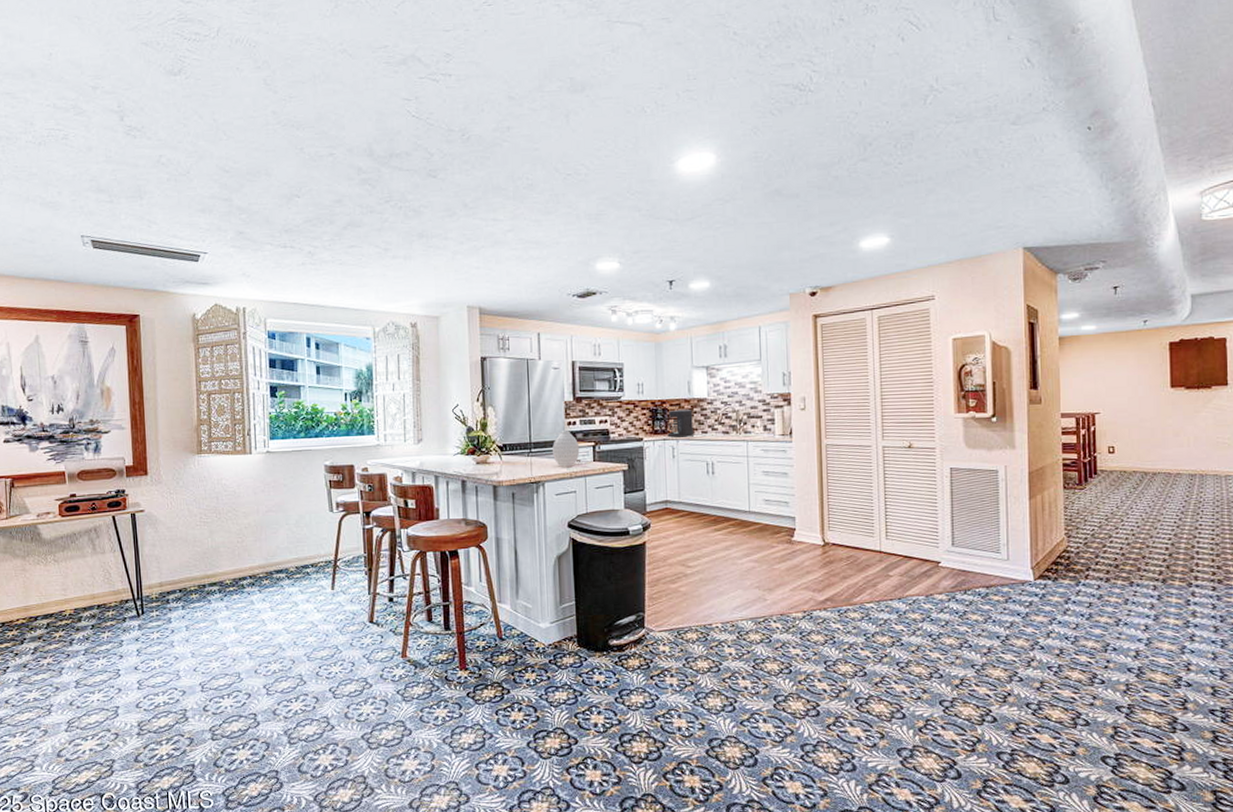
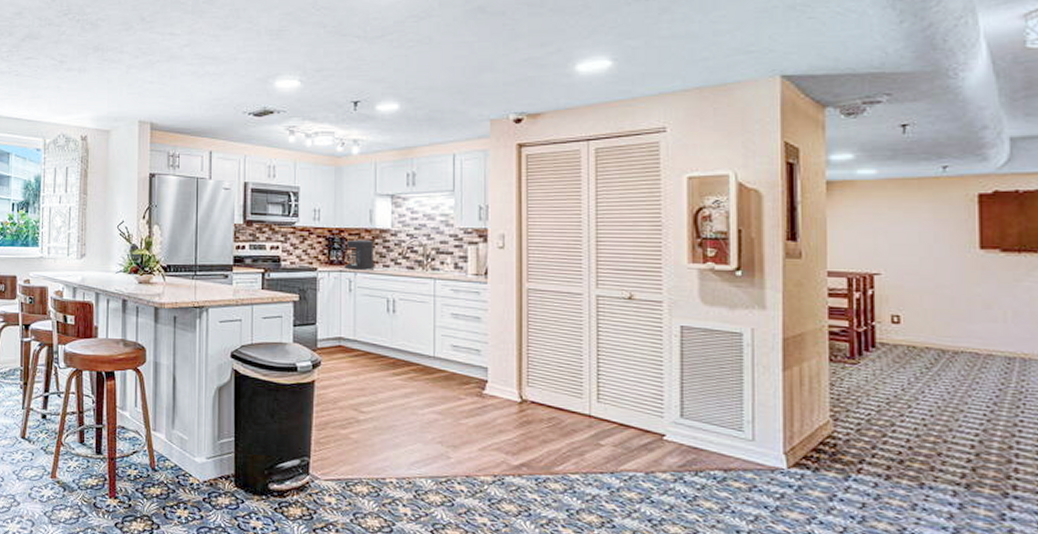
vase: present [553,431,580,468] -> none [219,255,248,294]

